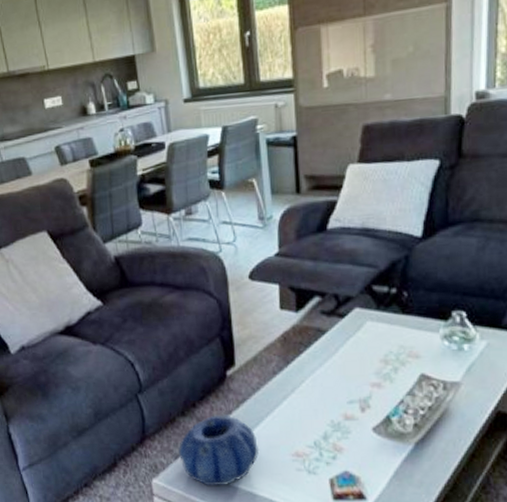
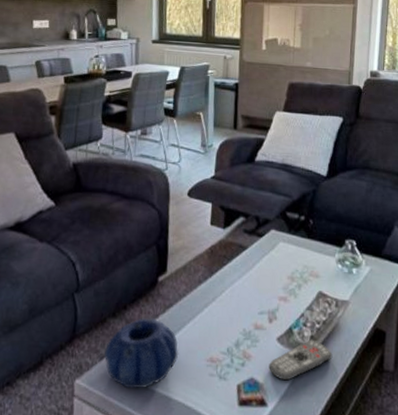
remote control: none [365,427,443,473] -> present [269,339,333,381]

